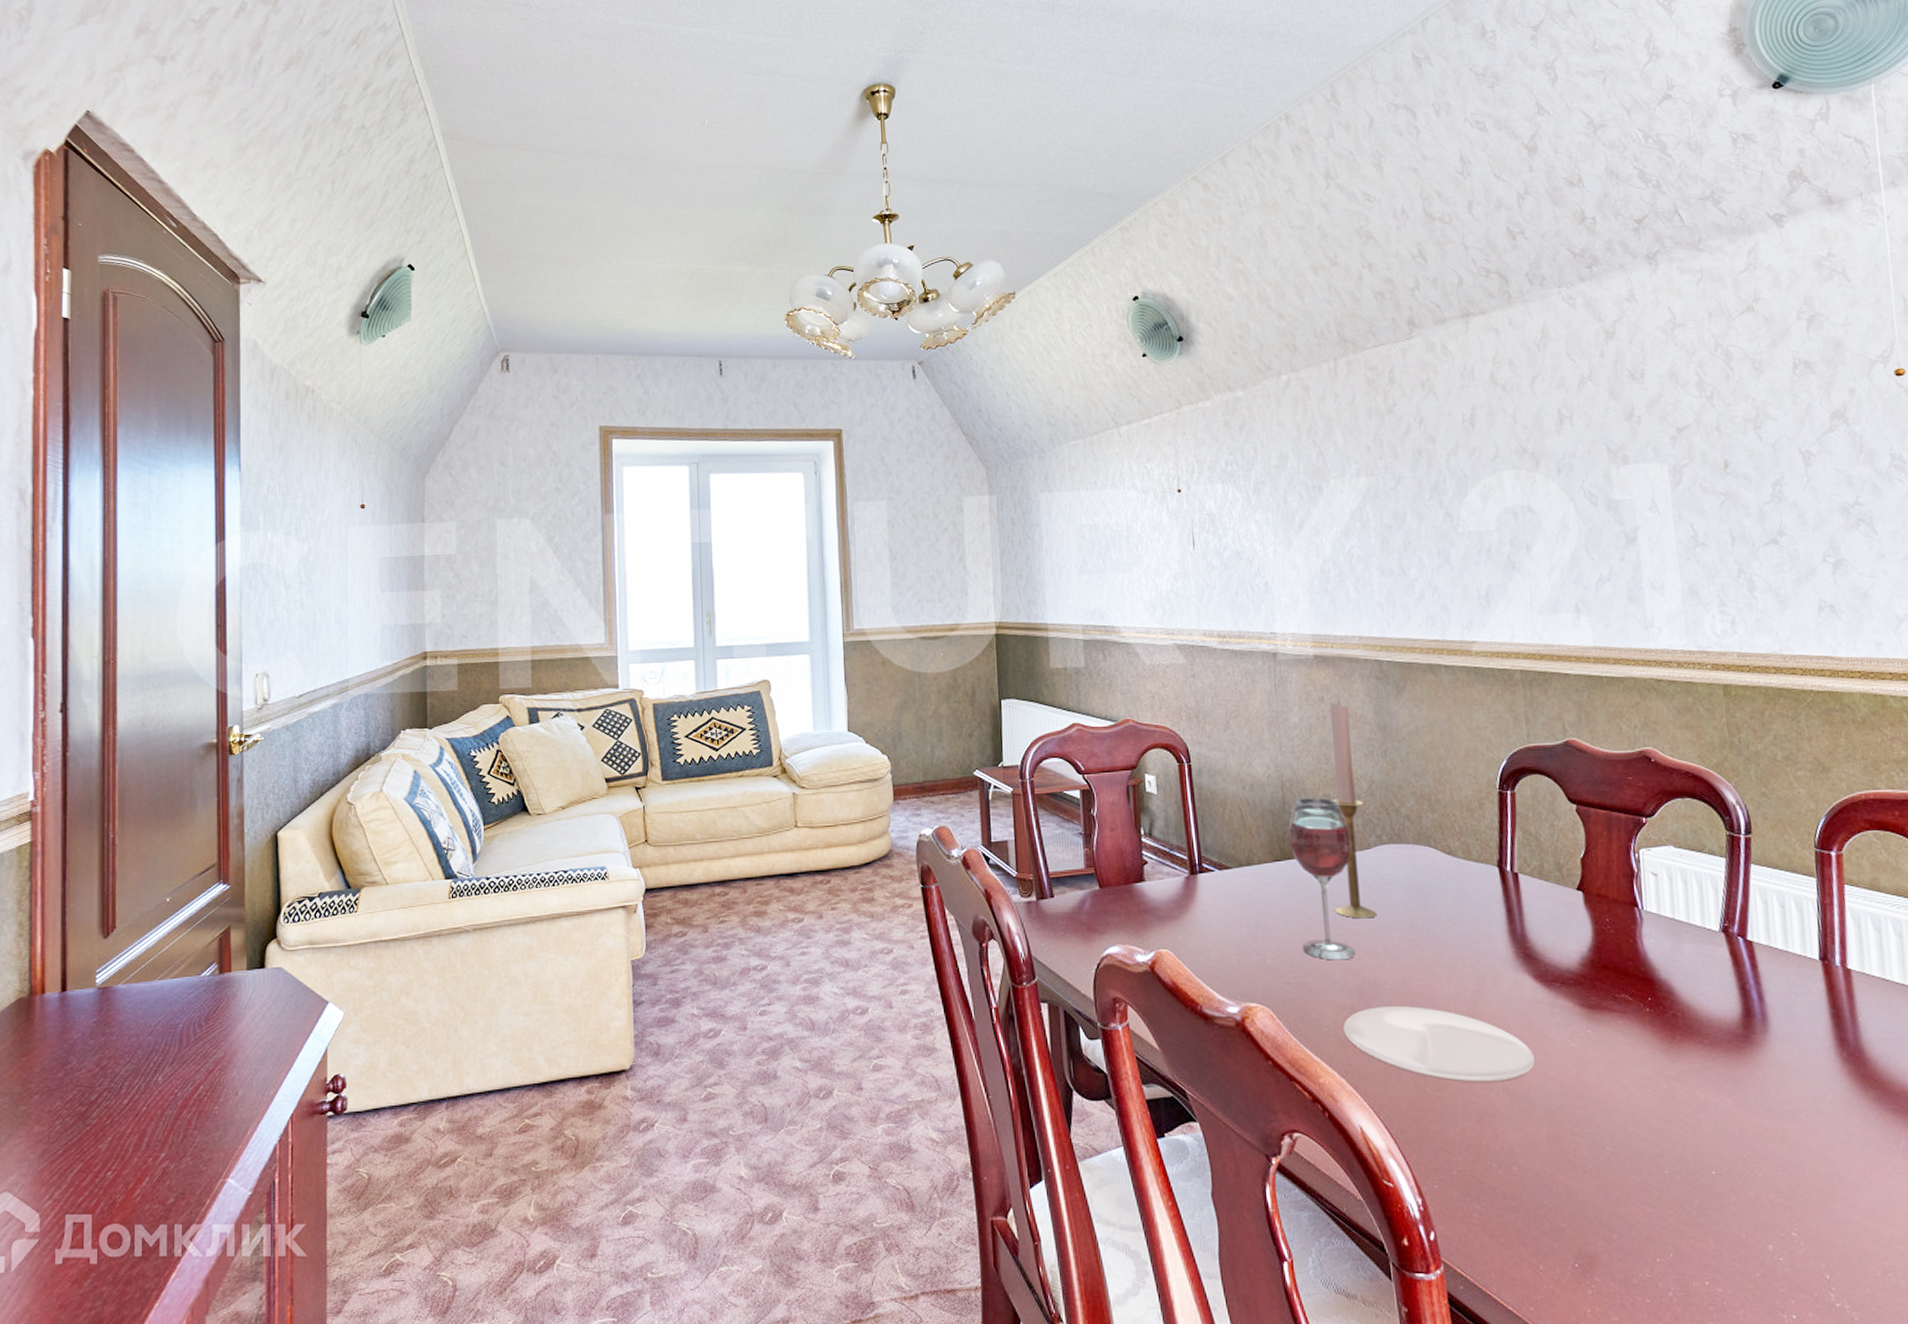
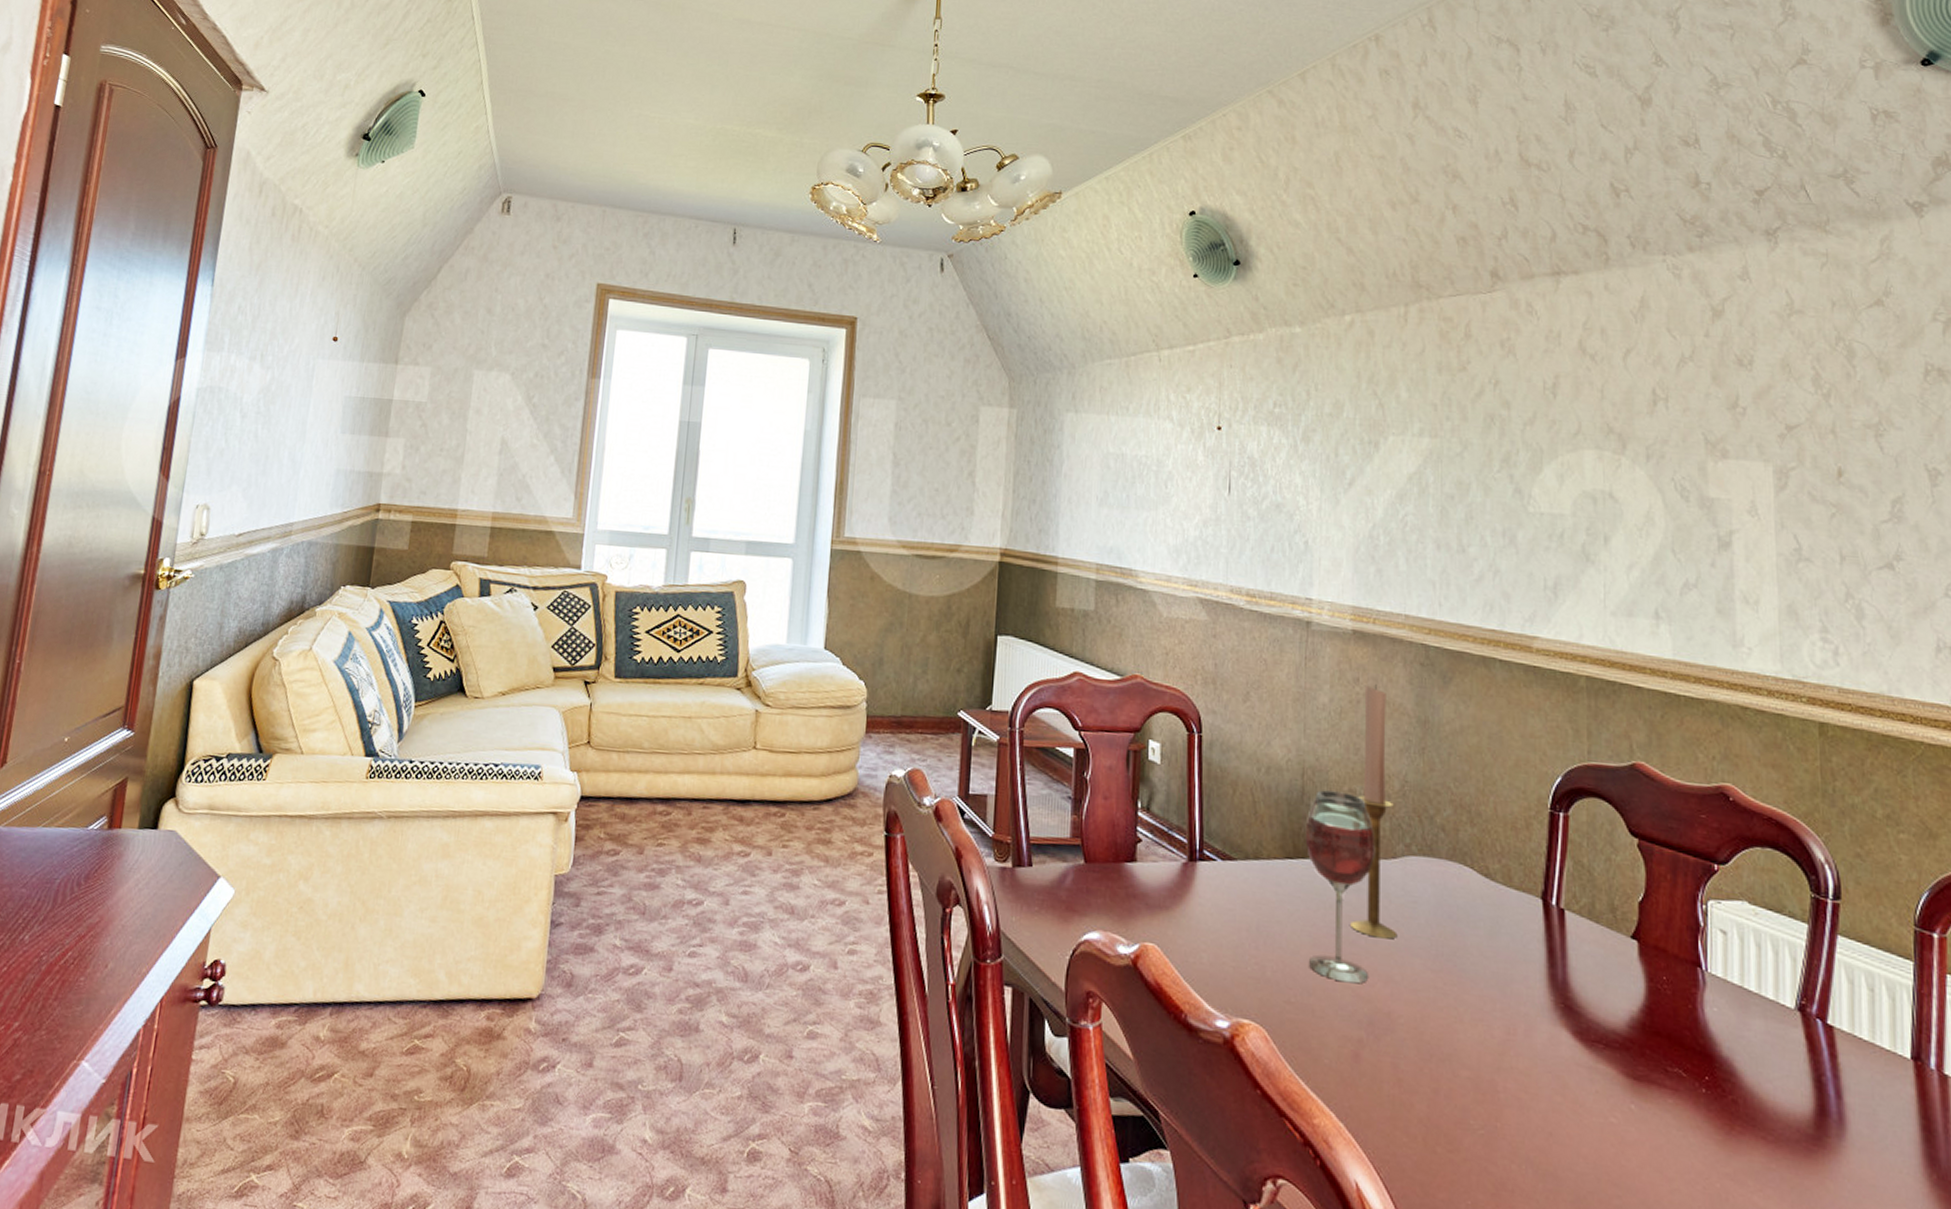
plate: present [1343,1006,1535,1084] -> none [1347,1043,1566,1154]

